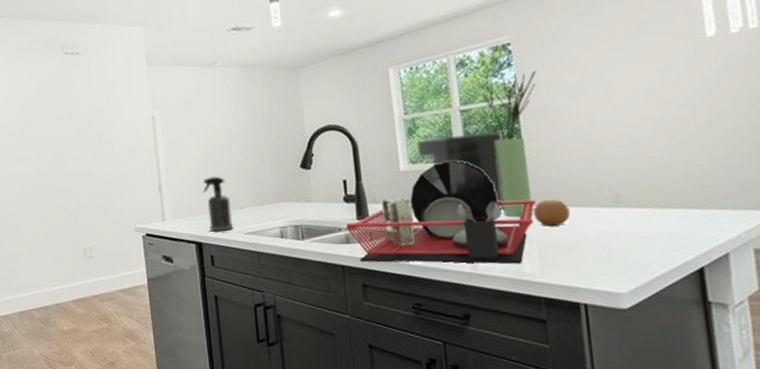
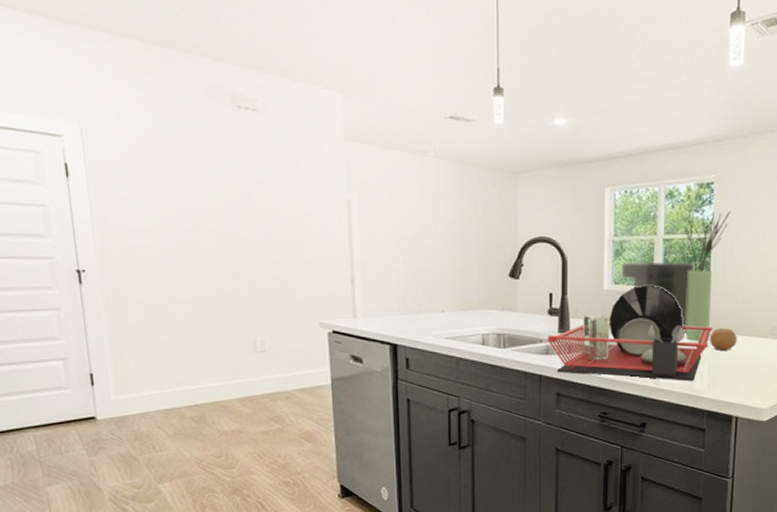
spray bottle: present [202,176,233,233] -> none [401,276,433,335]

